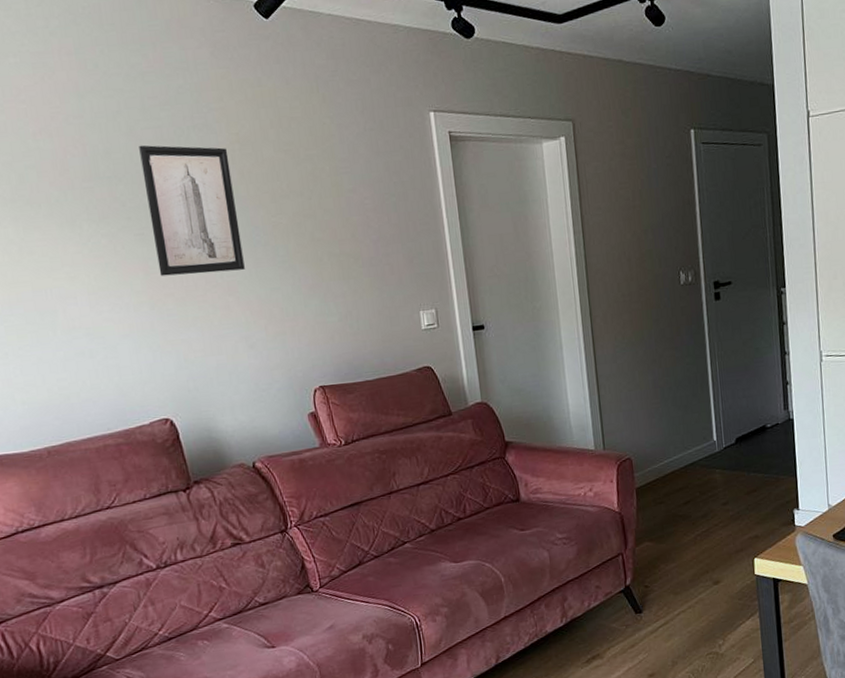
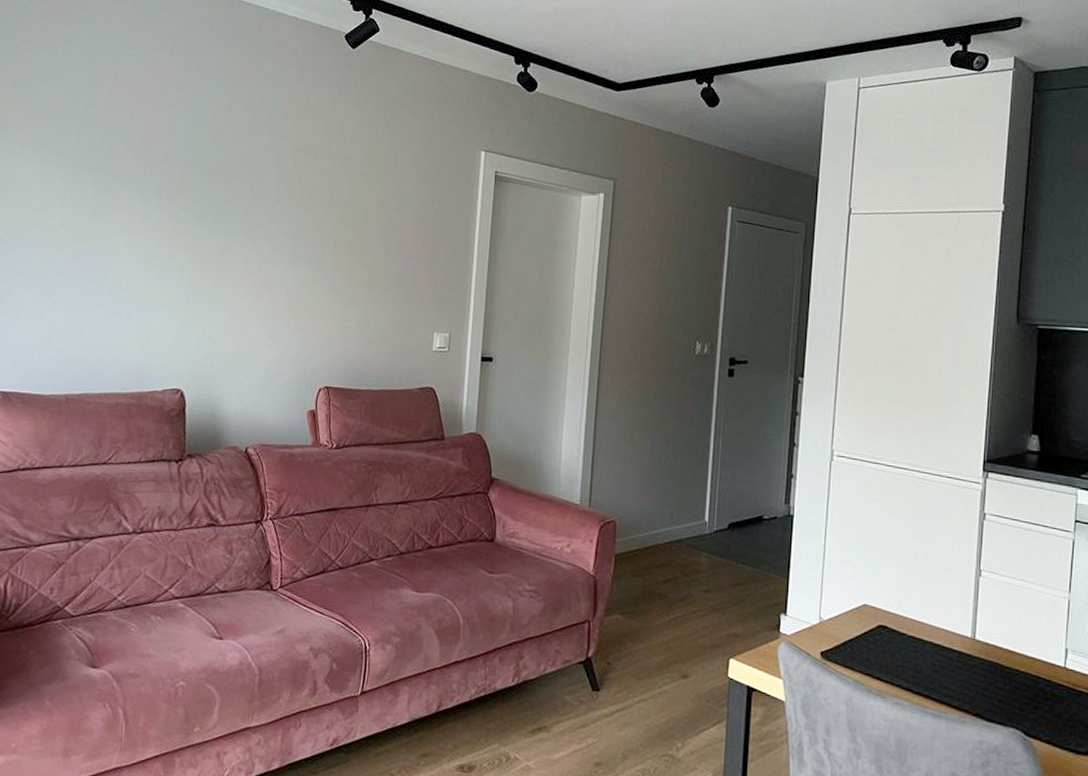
wall art: present [139,145,245,276] -> none [206,139,293,264]

